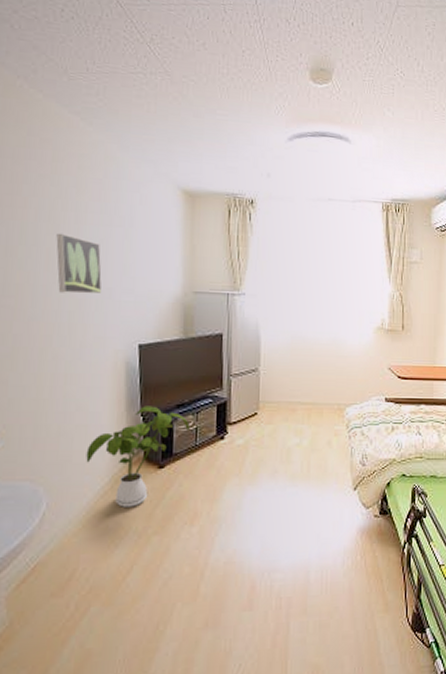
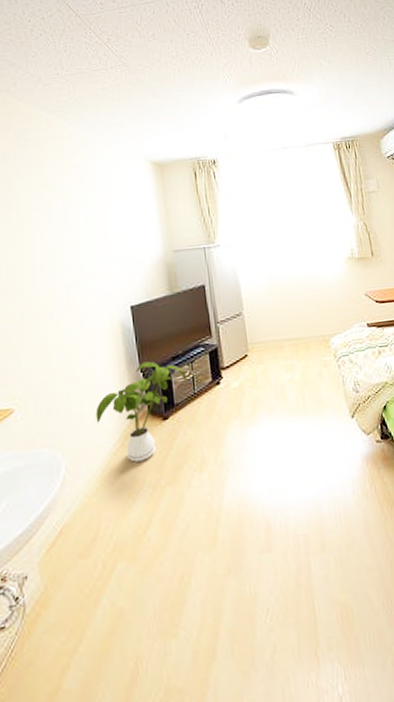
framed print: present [56,233,102,295] -> none [47,217,93,270]

